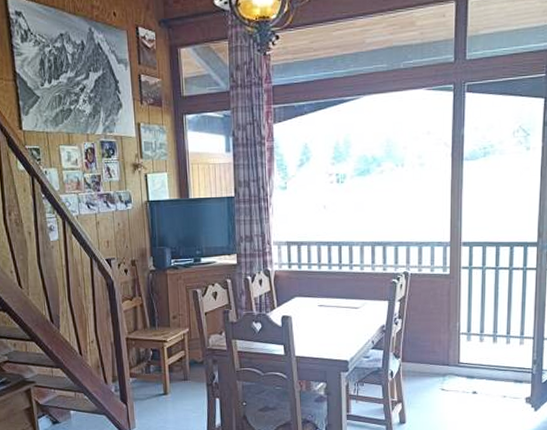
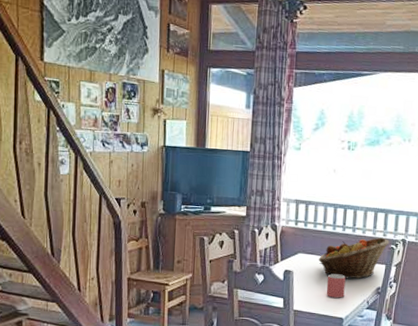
fruit basket: none [316,272,390,319] -> present [318,237,390,279]
mug: none [327,315,347,340] -> present [326,274,346,298]

